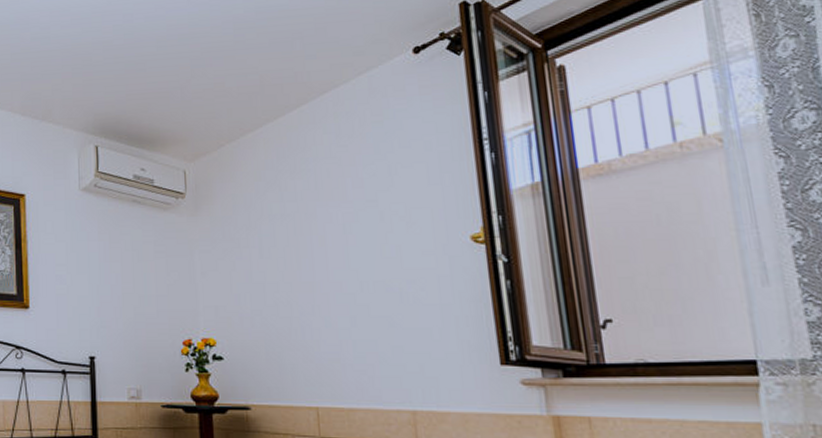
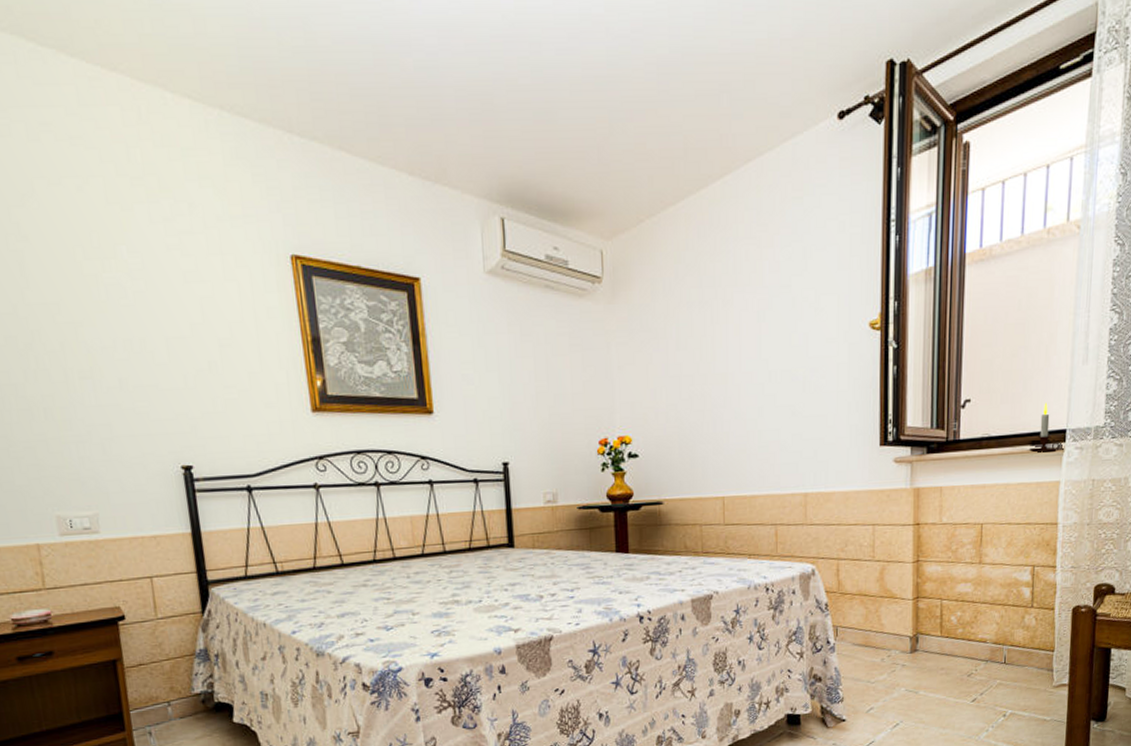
candle: none [707,327,752,386] -> present [1030,402,1060,453]

